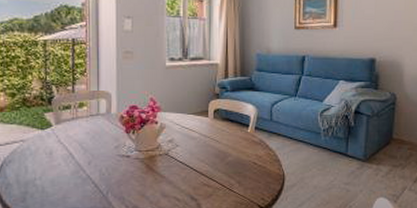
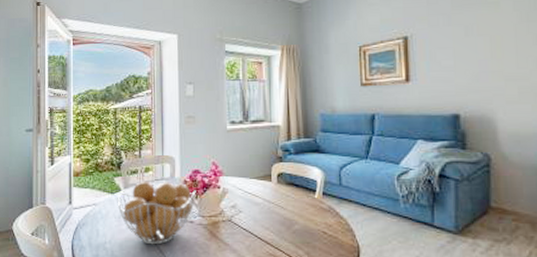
fruit basket: none [48,116,133,180] -> present [117,181,196,245]

